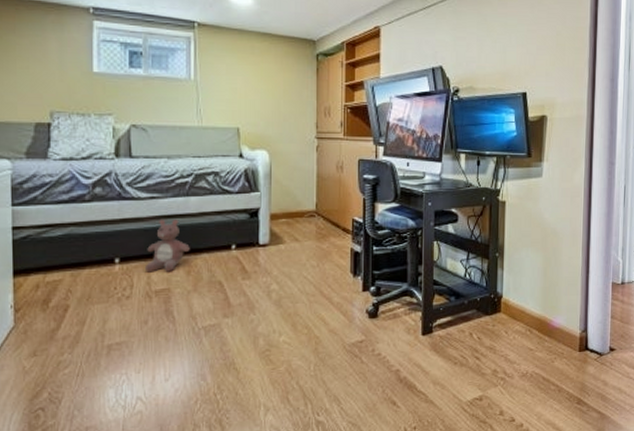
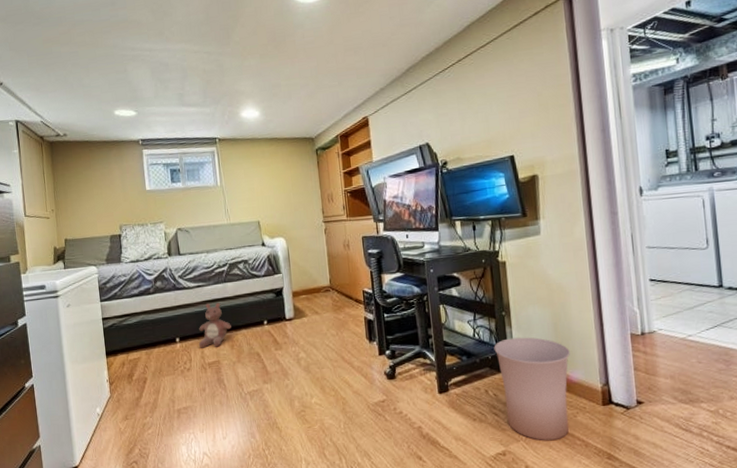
waste bin: none [483,280,556,385] -> present [494,337,570,440]

